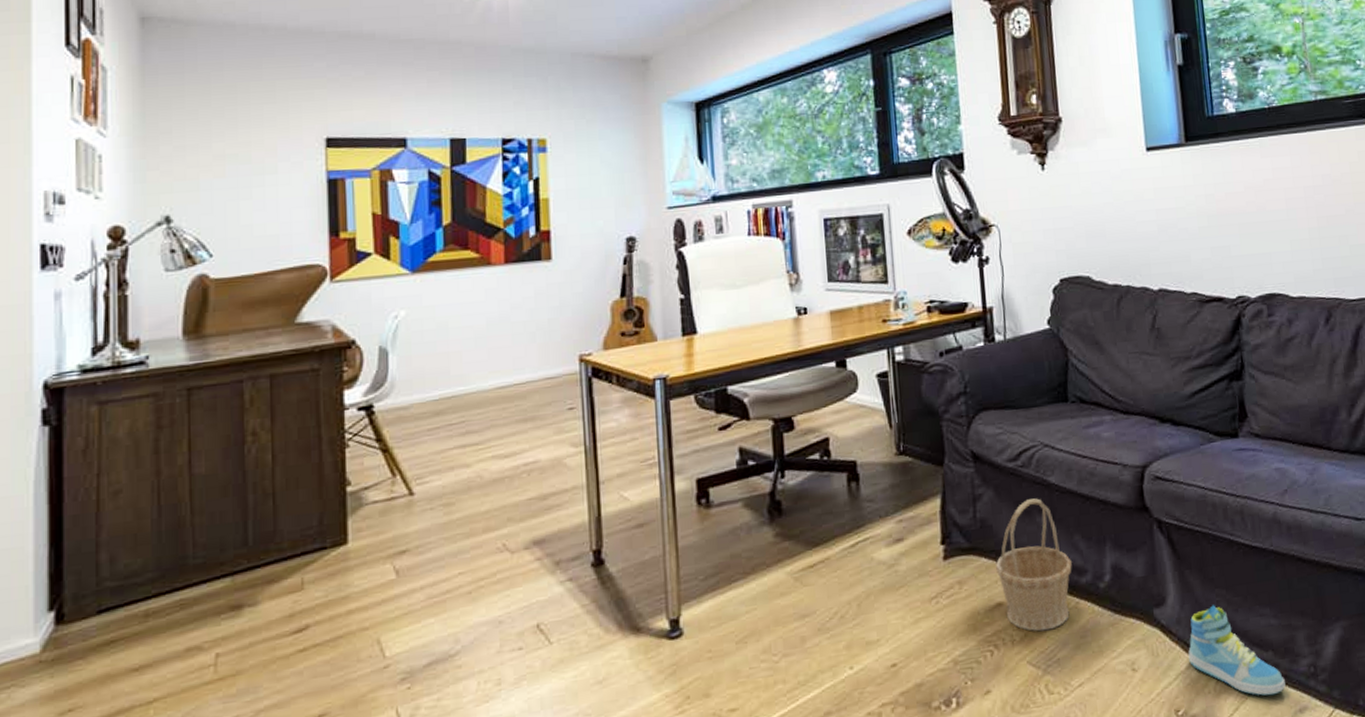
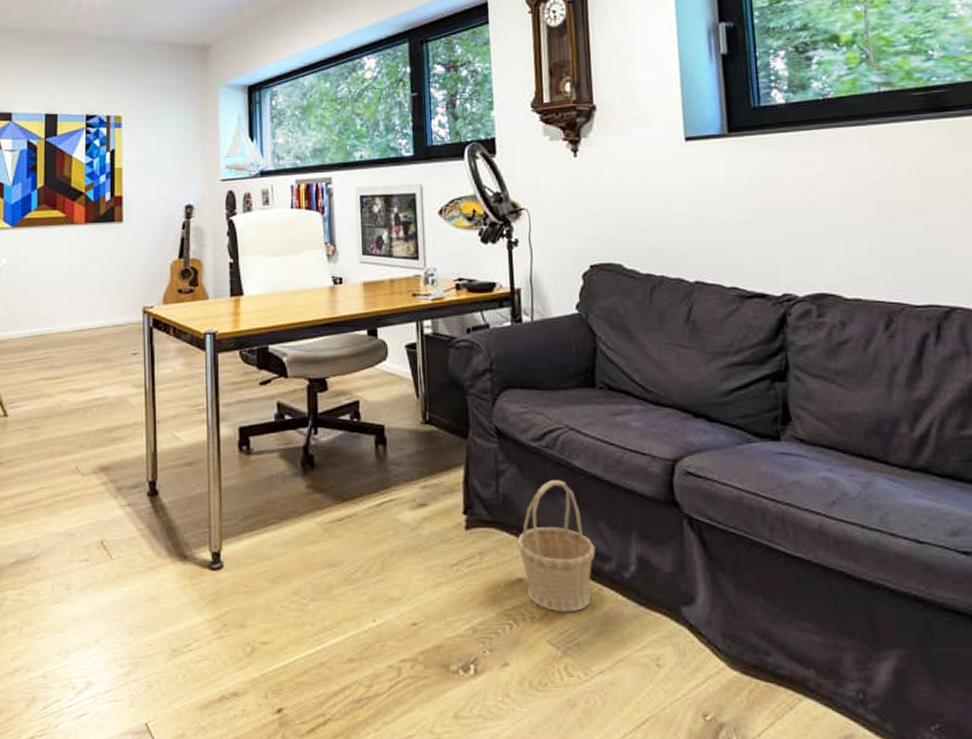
sneaker: present [1188,605,1286,696] -> none [719,612,829,716]

